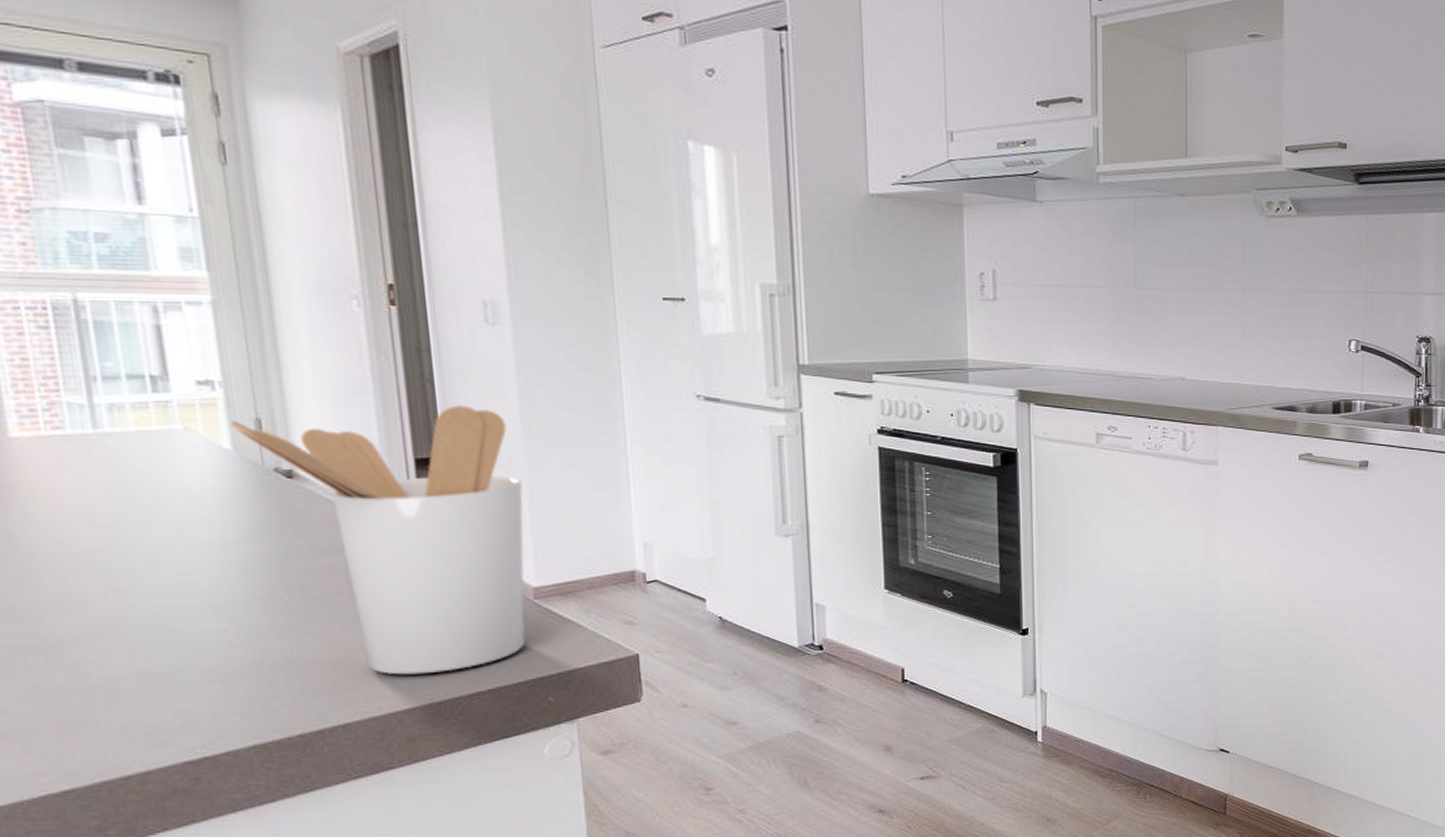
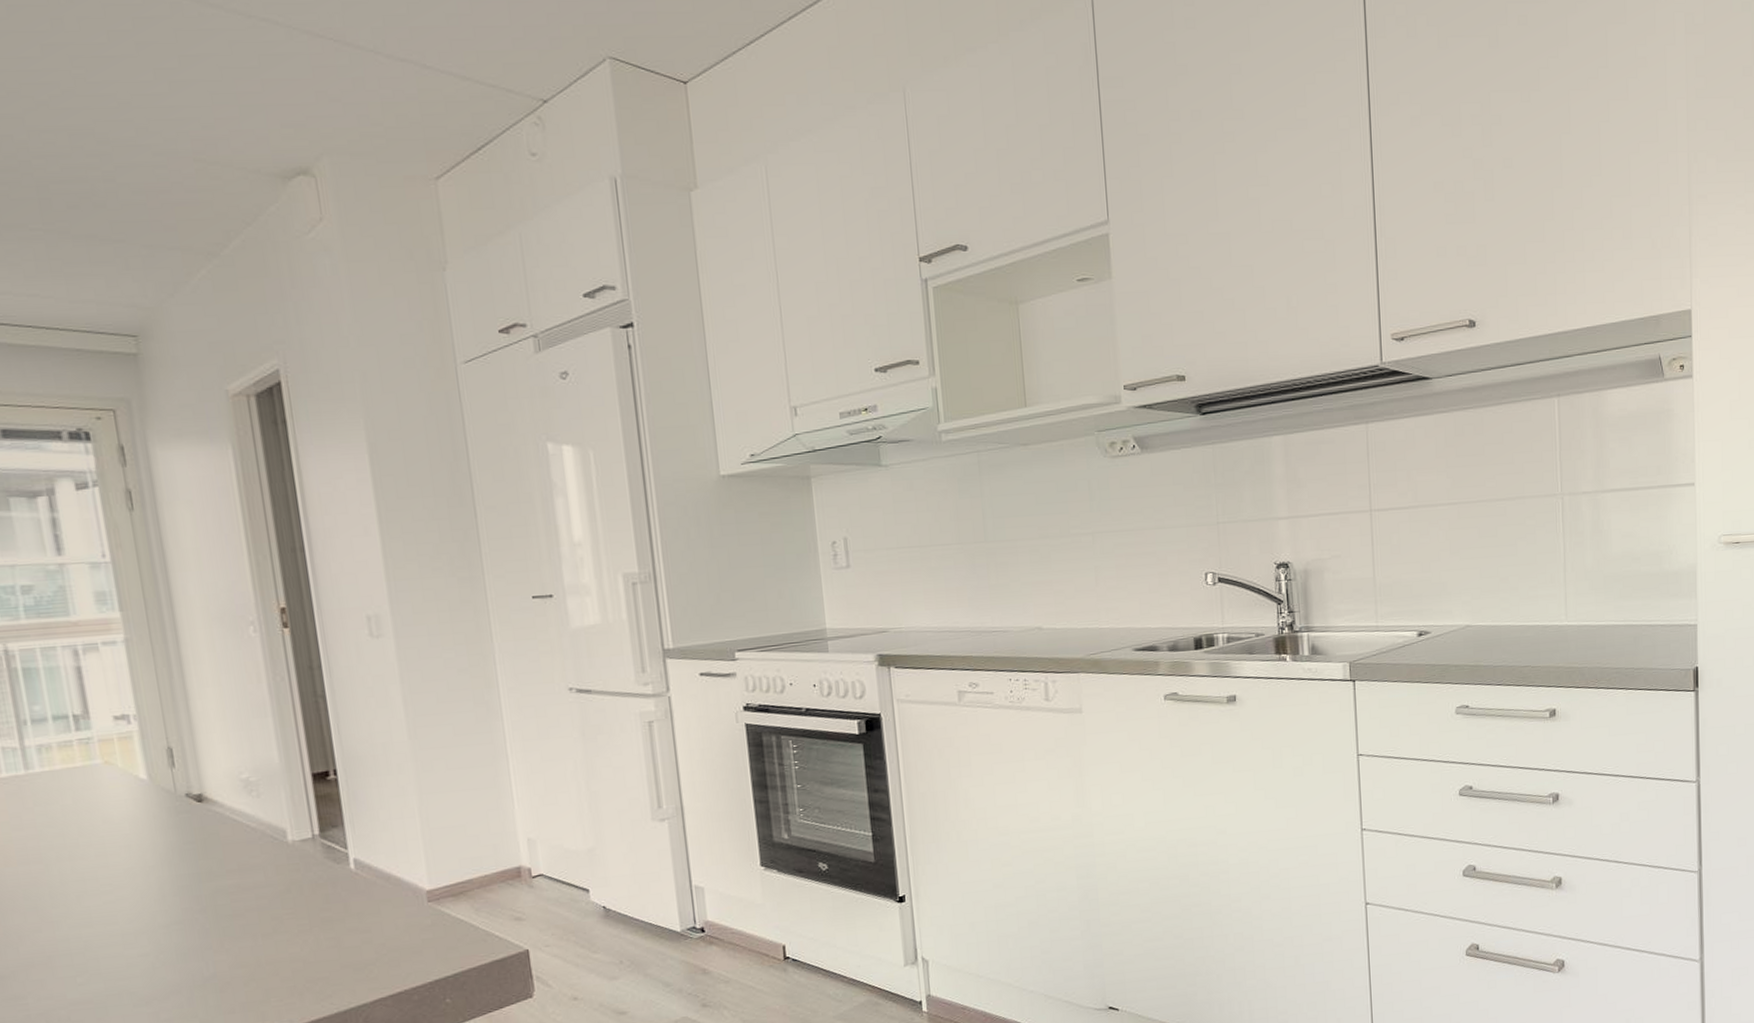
utensil holder: present [229,405,526,675] -> none [144,718,422,987]

